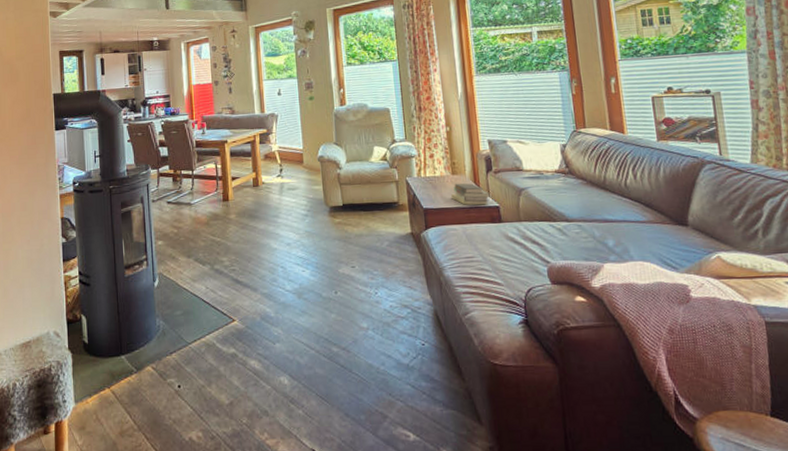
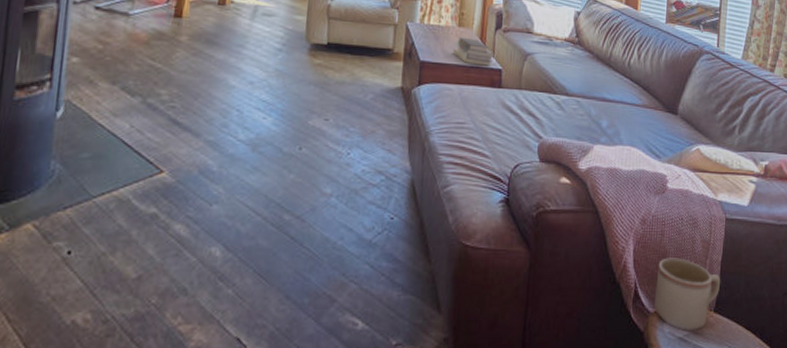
mug: none [696,364,773,436] -> present [654,258,721,331]

